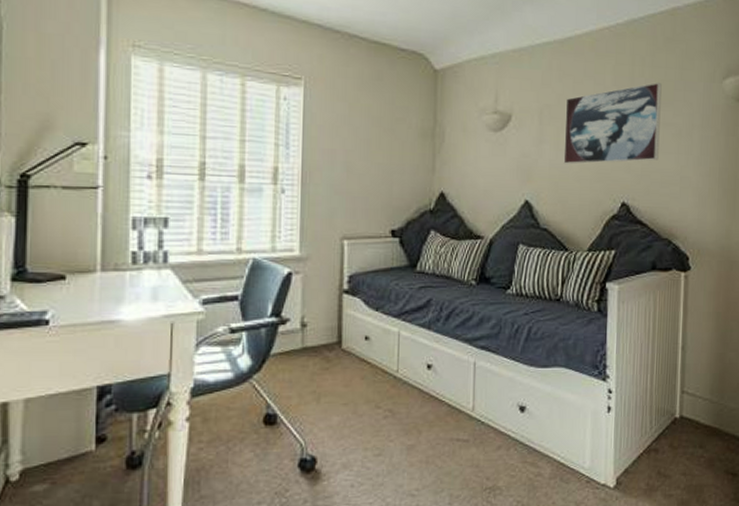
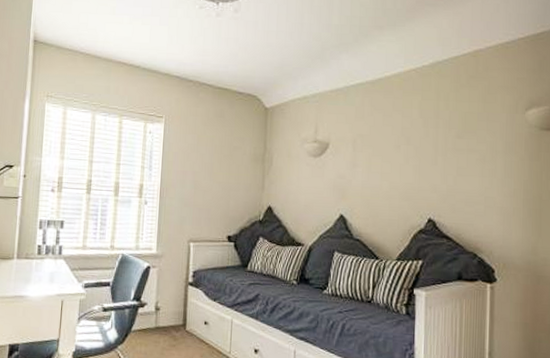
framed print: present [563,83,662,164] -> none [374,115,466,185]

